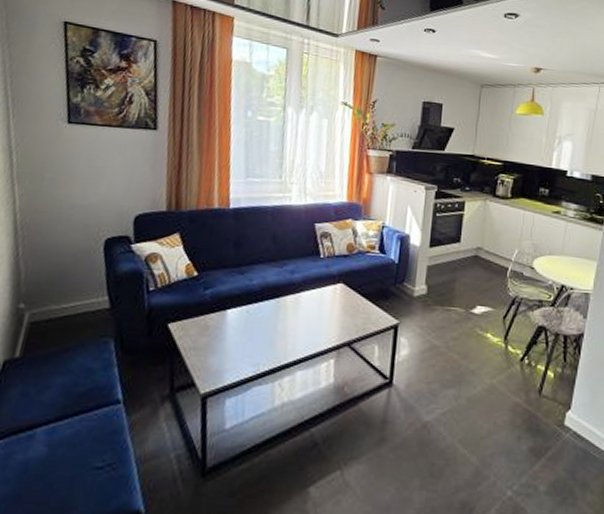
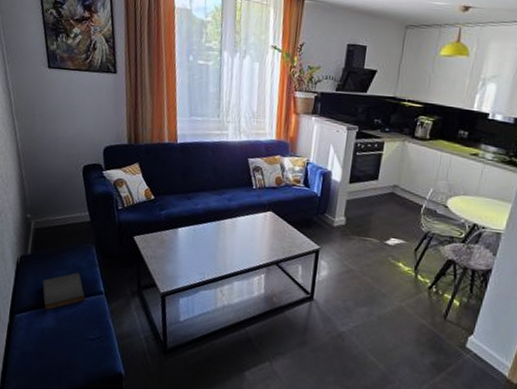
book: none [31,377,95,433] -> present [42,272,86,310]

